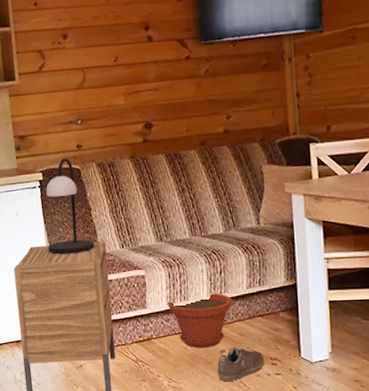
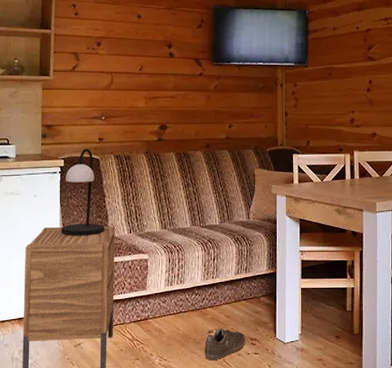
plant pot: present [167,292,232,348] -> none [165,277,222,328]

